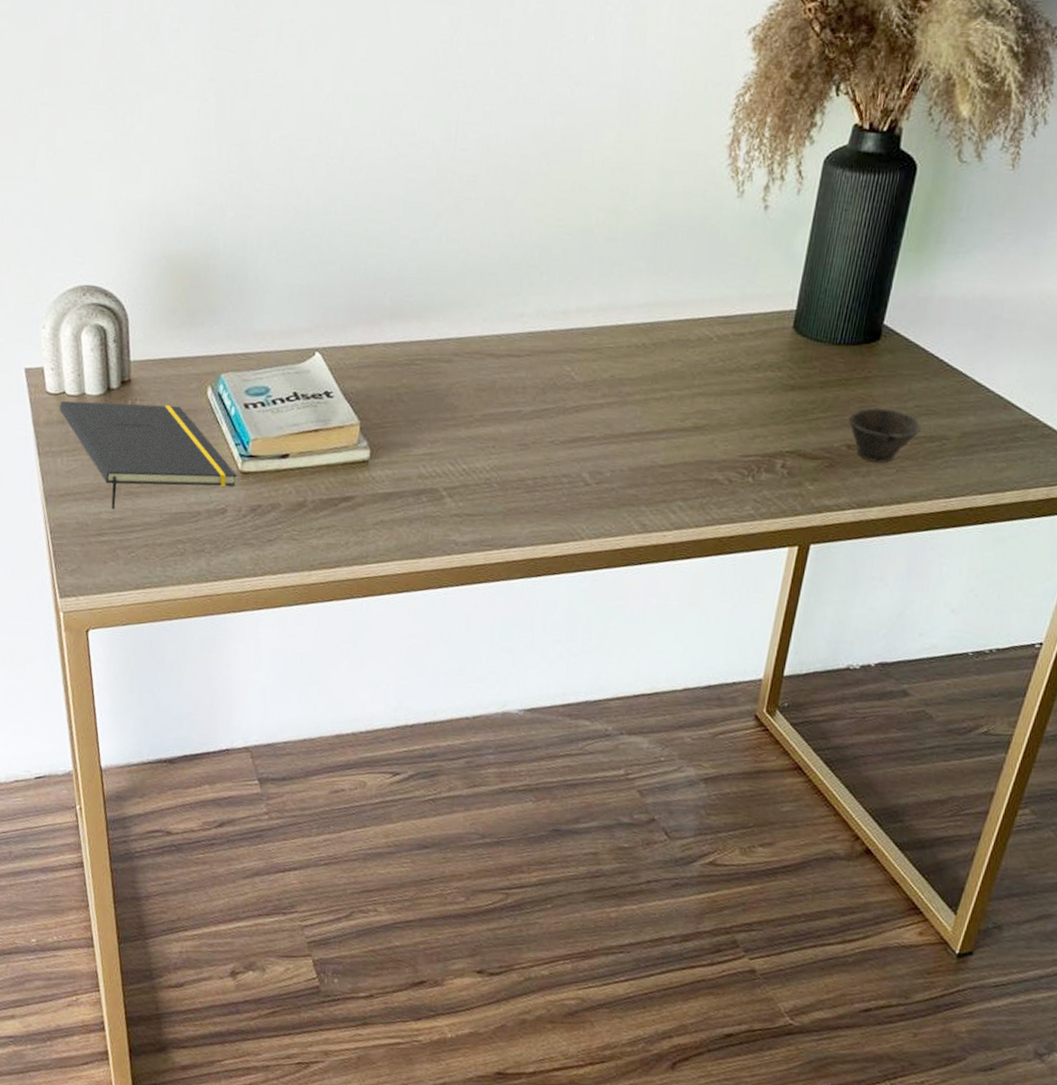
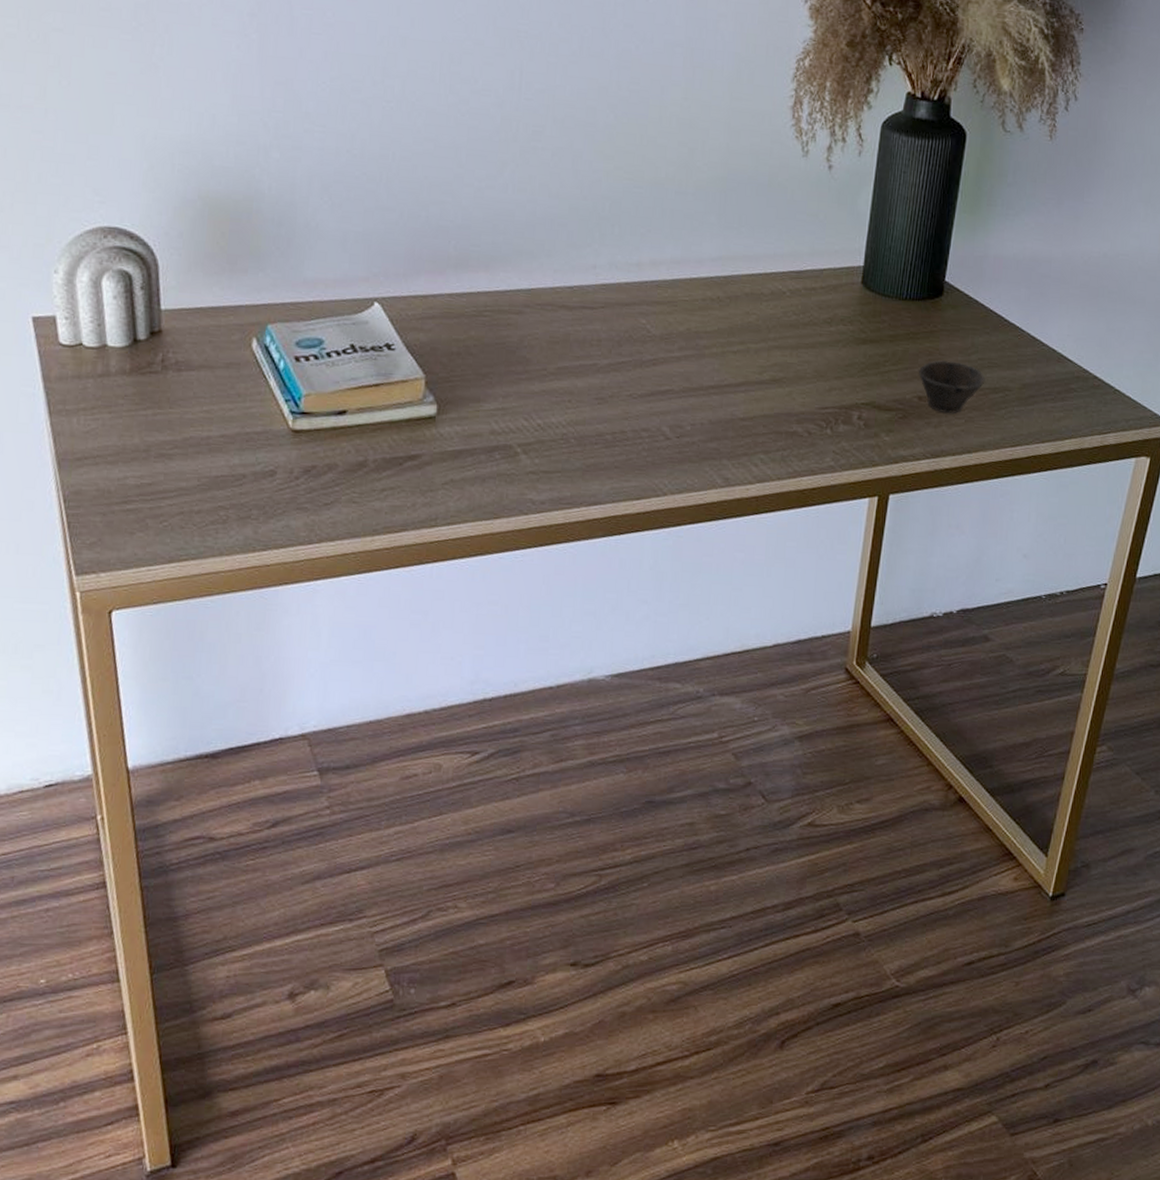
notepad: present [59,400,237,510] -> none [75,353,287,474]

